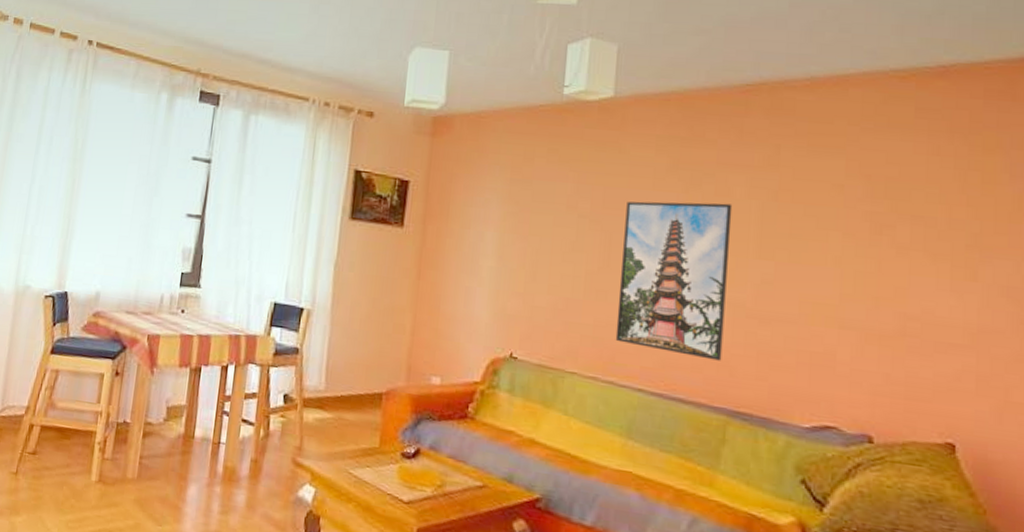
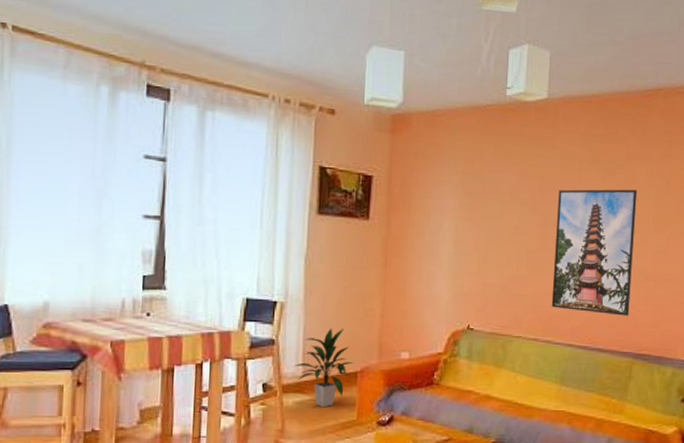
indoor plant: none [316,342,380,429] -> present [293,327,354,408]

